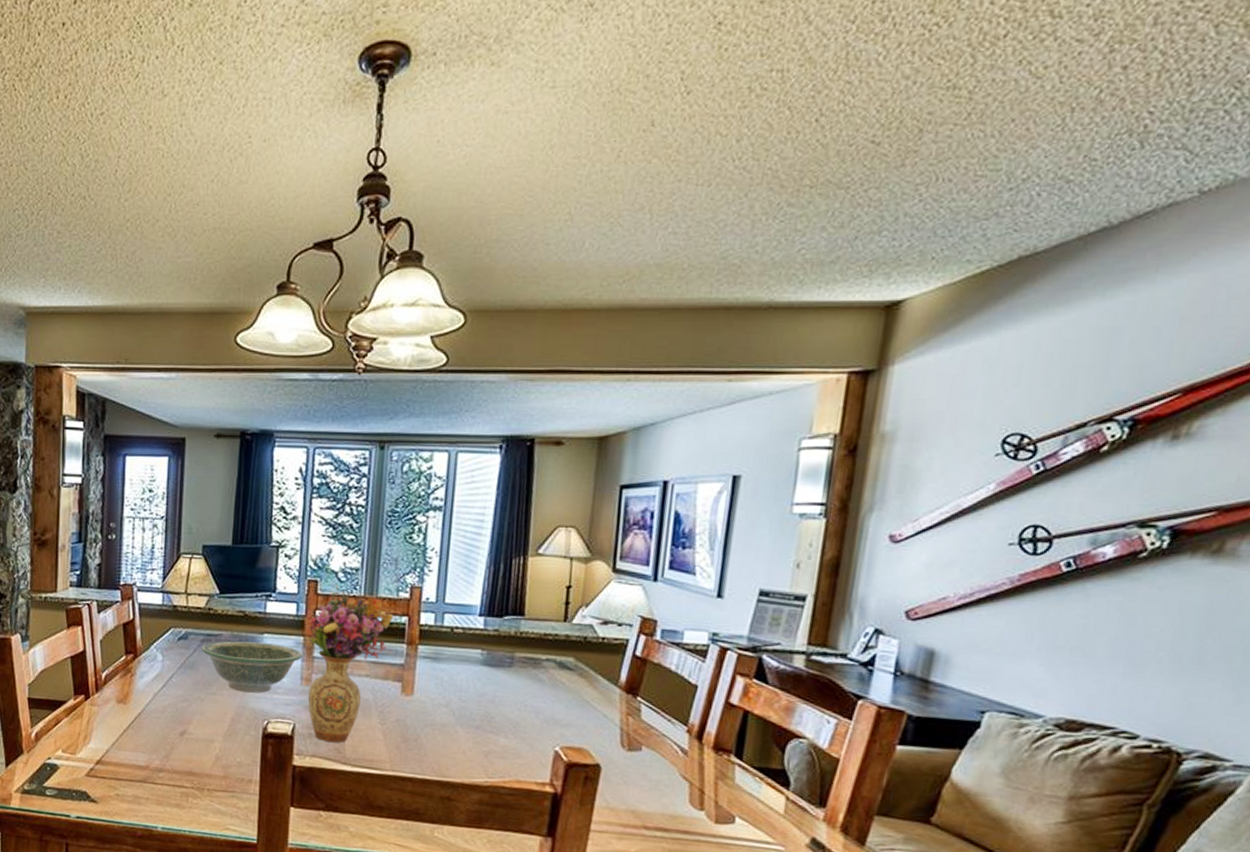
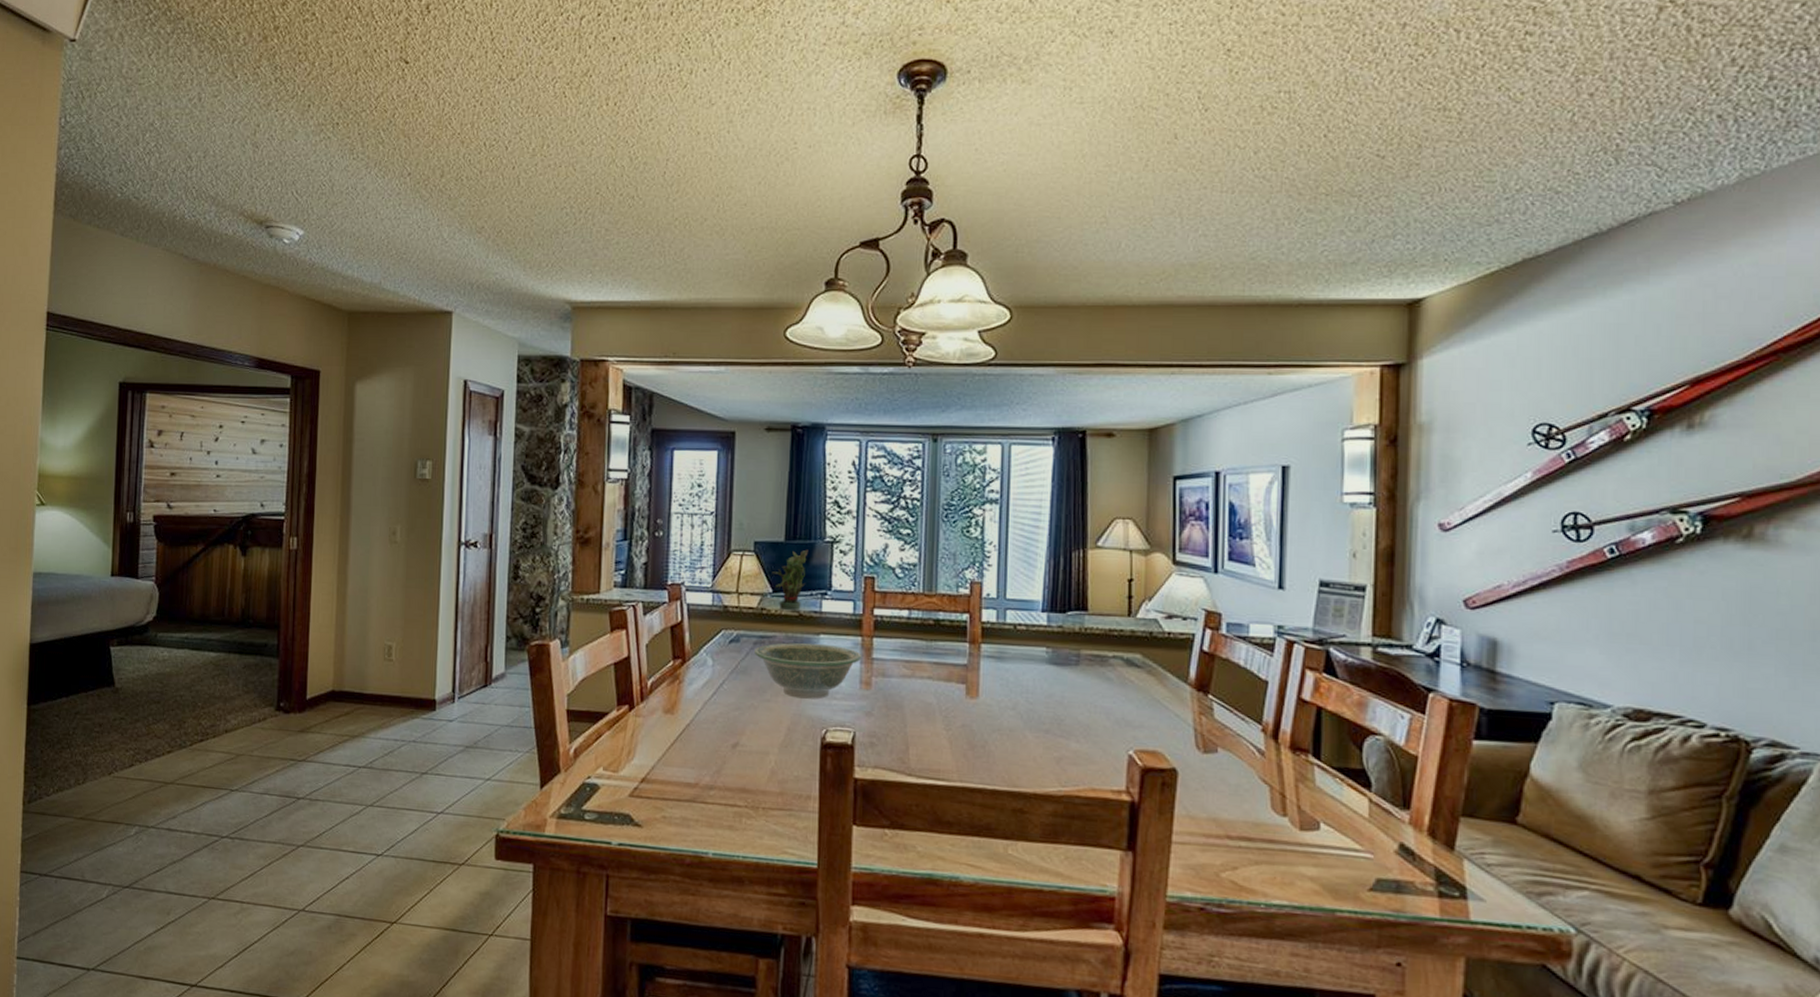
potted plant: none [219,553,255,612] -> present [772,549,809,611]
flower arrangement: present [306,585,394,743] -> none [864,582,954,752]

